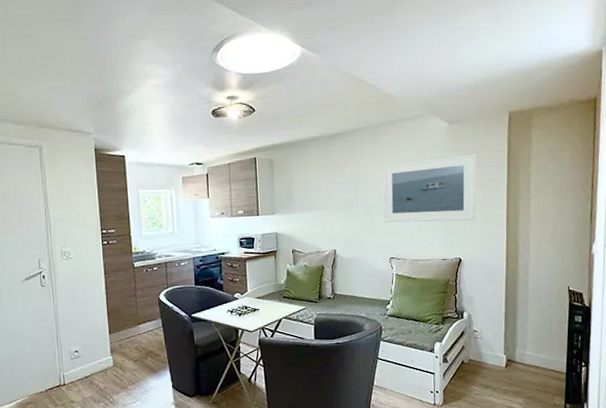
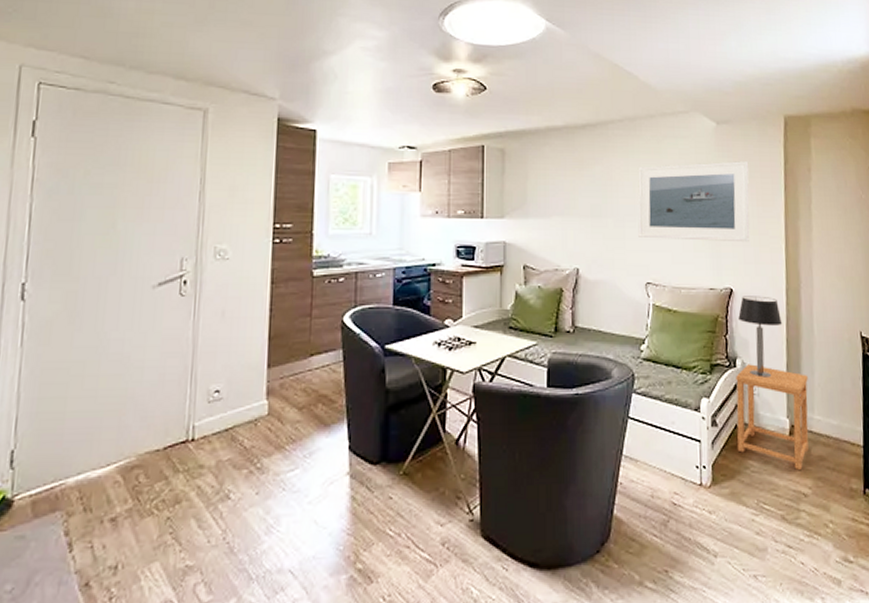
side table: none [463,315,522,392] -> present [736,364,809,470]
table lamp: none [466,262,502,325] -> present [738,296,783,378]

